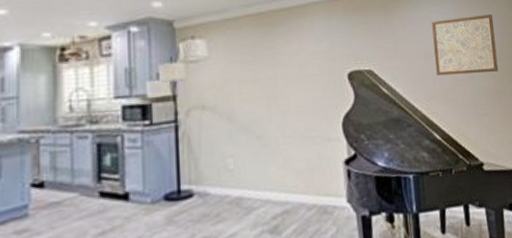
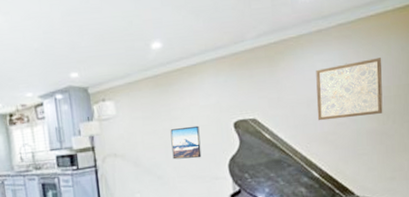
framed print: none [274,74,311,115] -> present [170,125,202,160]

